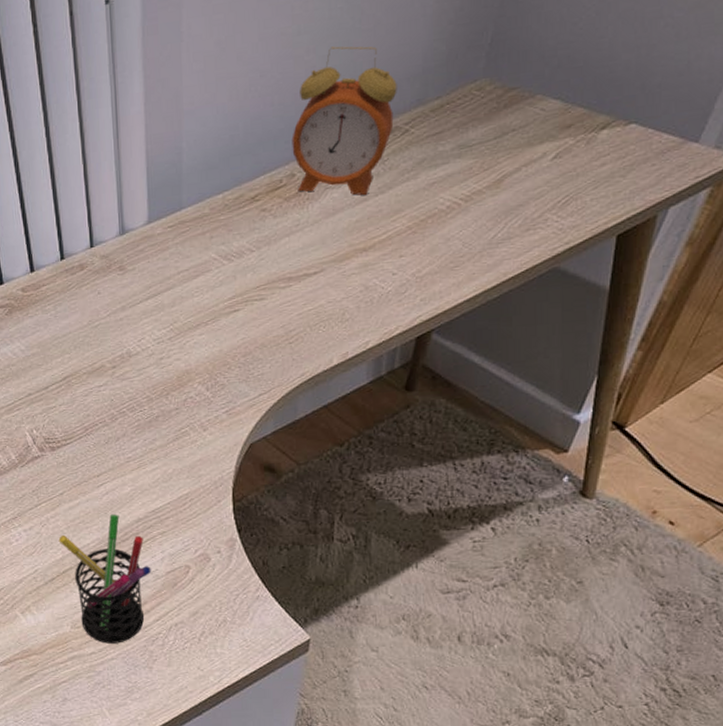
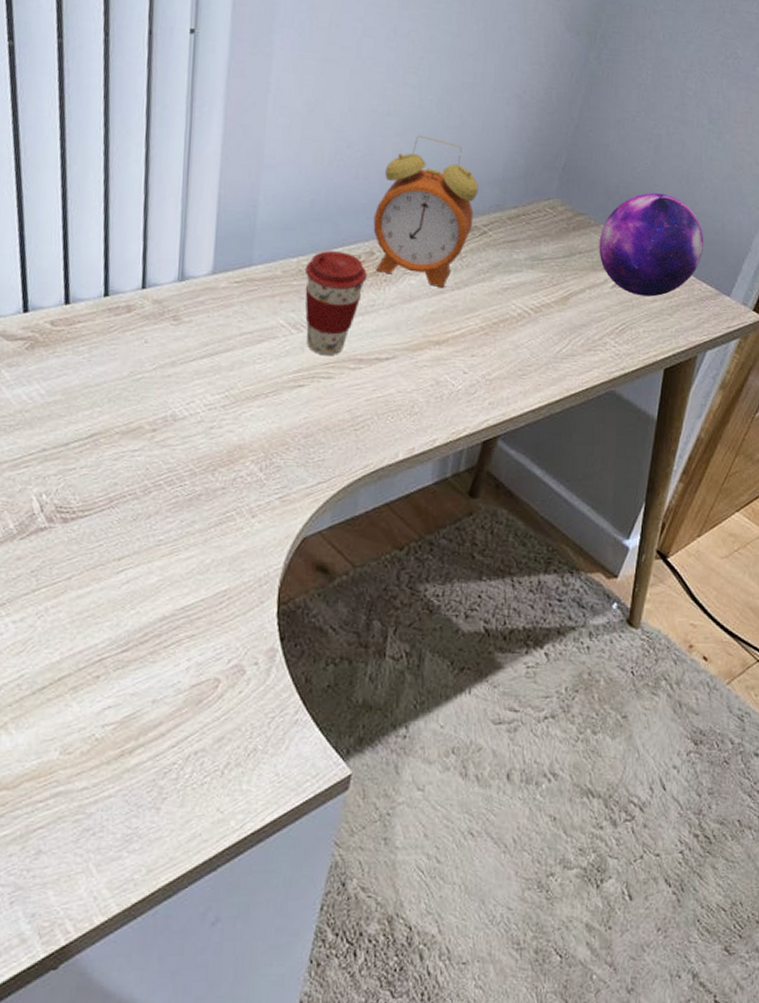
pen holder: present [58,515,151,644] -> none [57,609,173,776]
coffee cup: none [230,179,290,280] -> present [304,250,367,356]
decorative orb: none [535,44,665,163] -> present [599,192,704,297]

